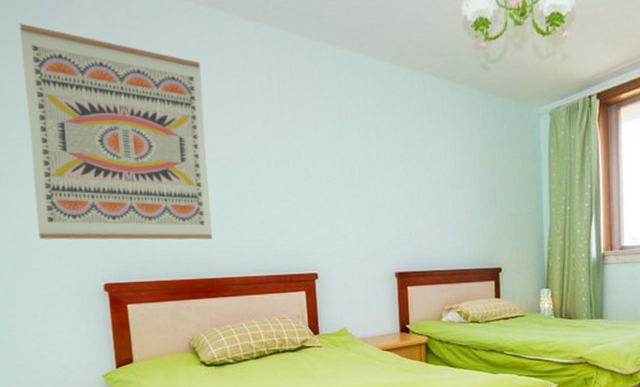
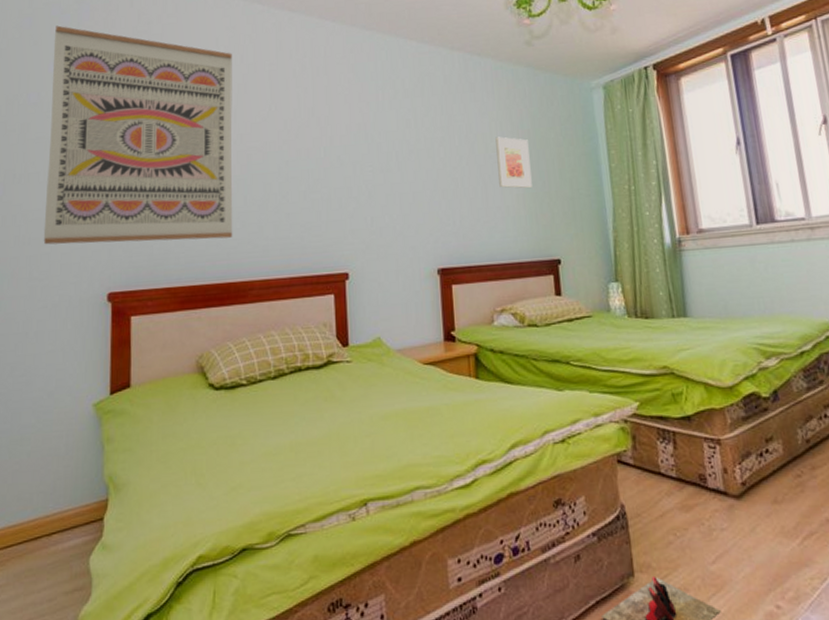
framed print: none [449,156,480,205] -> present [495,136,532,189]

